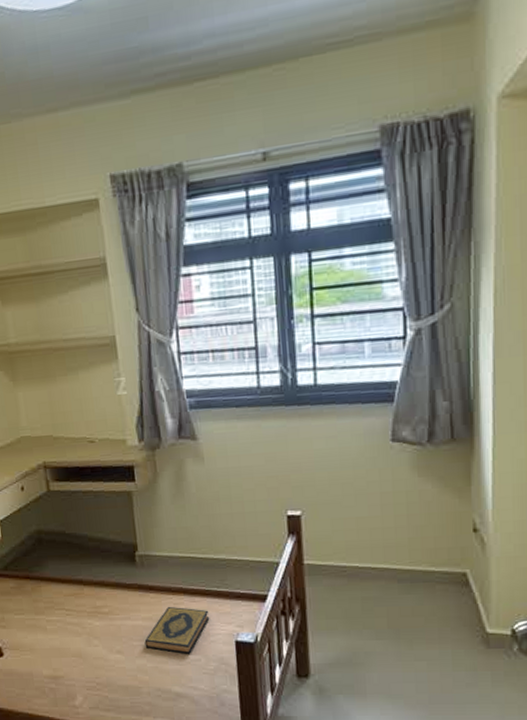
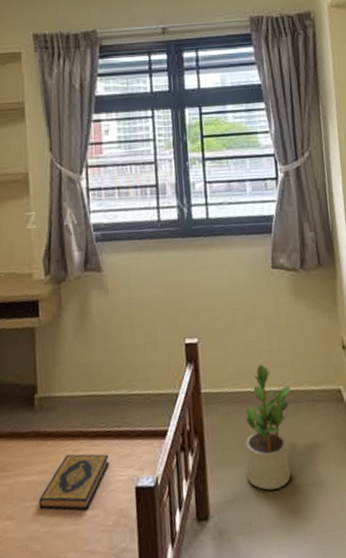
potted plant: none [349,542,406,660] -> present [245,365,291,490]

